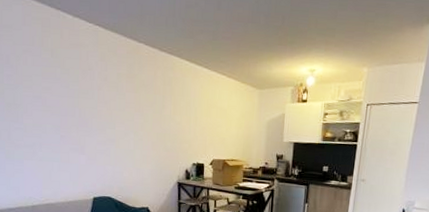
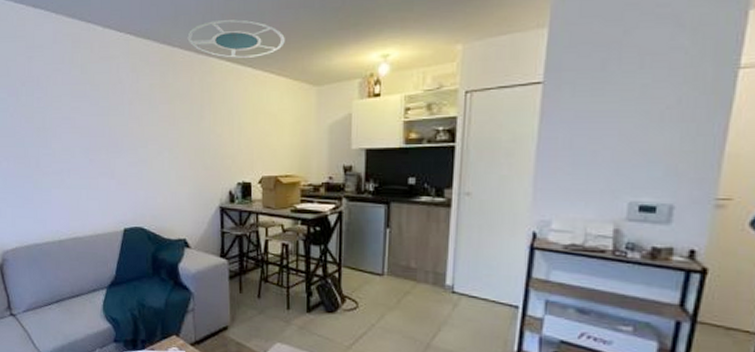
sundial: none [152,23,235,60] -> present [187,19,285,58]

